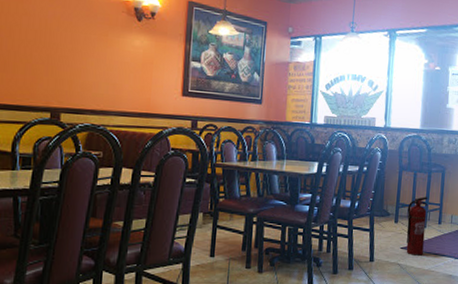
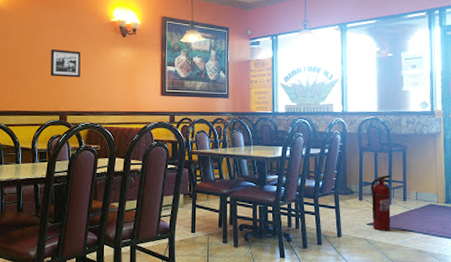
picture frame: none [40,28,82,67] -> present [50,49,81,78]

